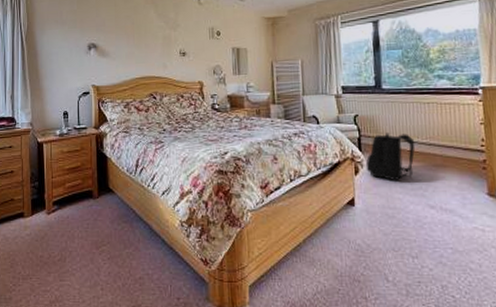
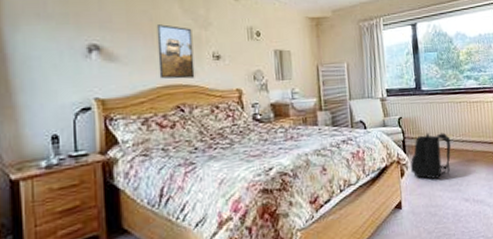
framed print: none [137,27,165,72] -> present [156,24,195,79]

